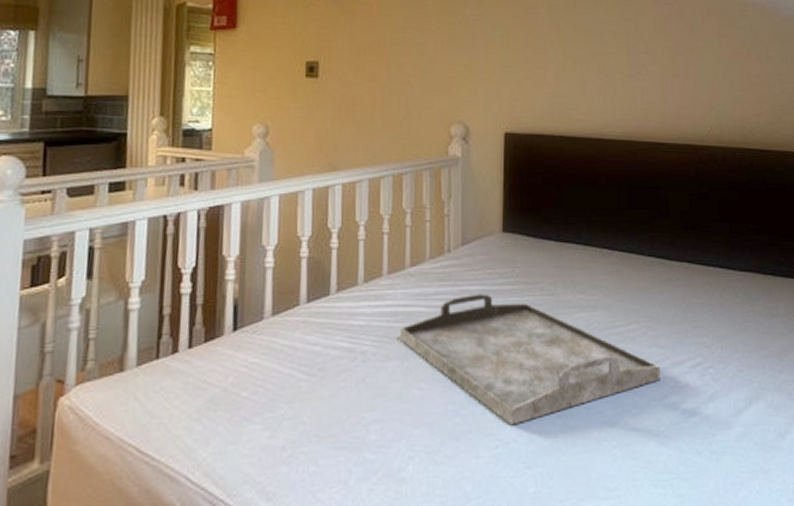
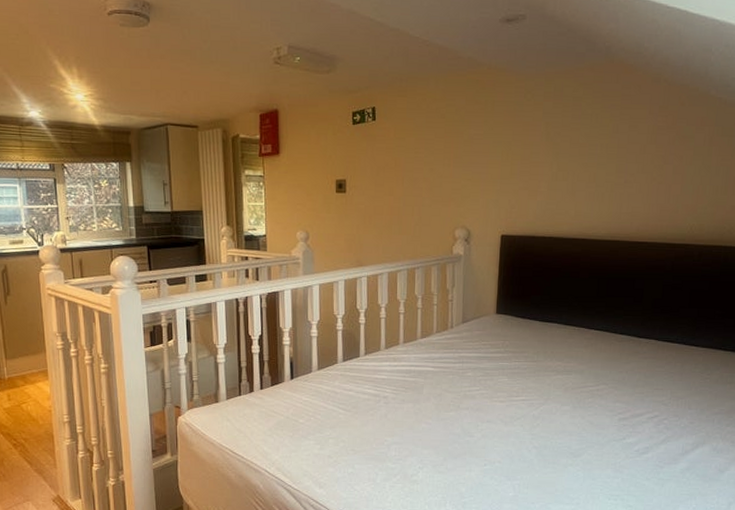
serving tray: present [399,293,661,426] -> none [412,359,622,452]

